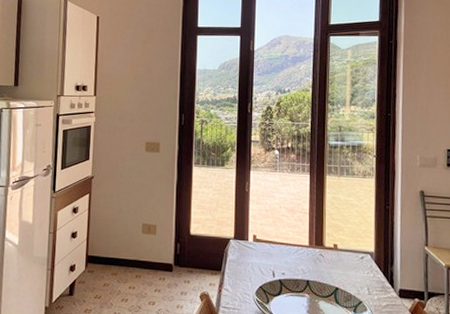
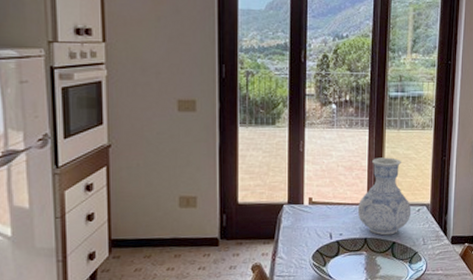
vase: none [299,202,355,280] -> present [357,157,412,236]

